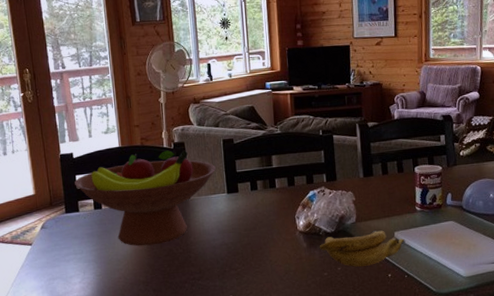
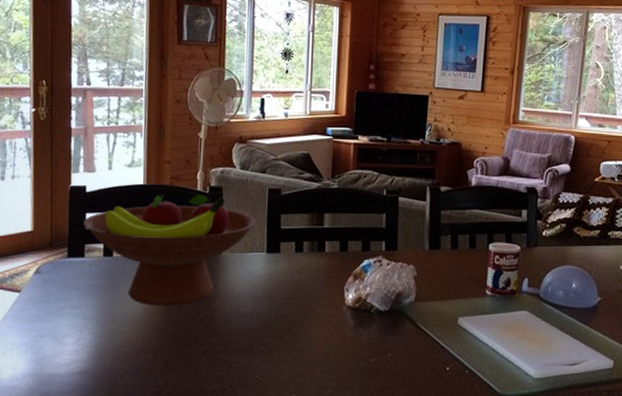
banana: present [319,230,406,267] -> none [368,313,471,355]

